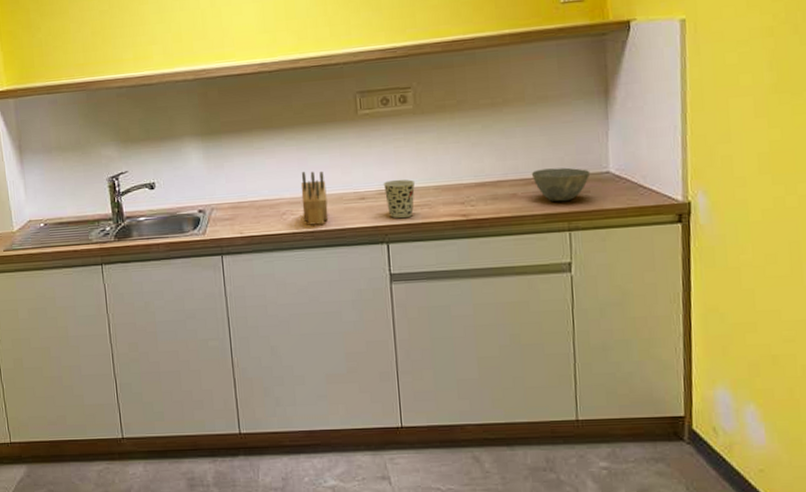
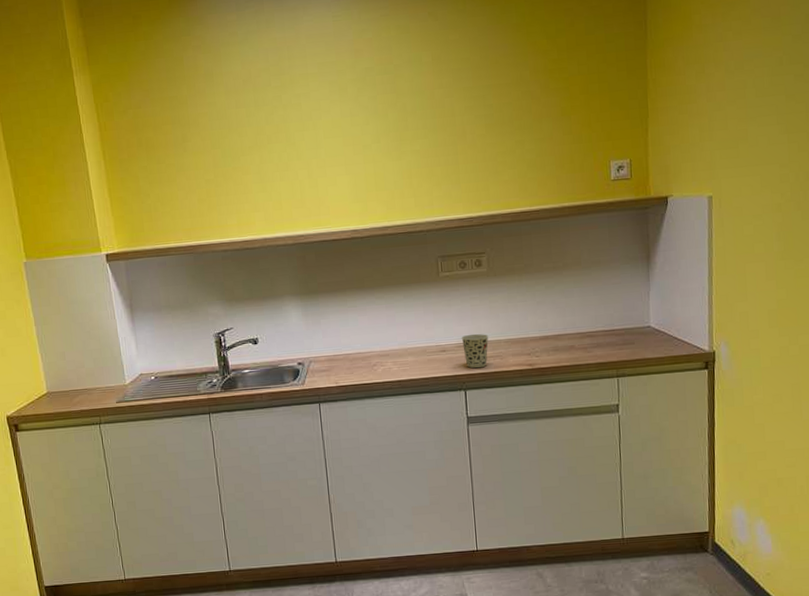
knife block: present [300,171,329,225] -> none [389,326,414,375]
bowl: present [531,167,591,202] -> none [586,322,635,353]

